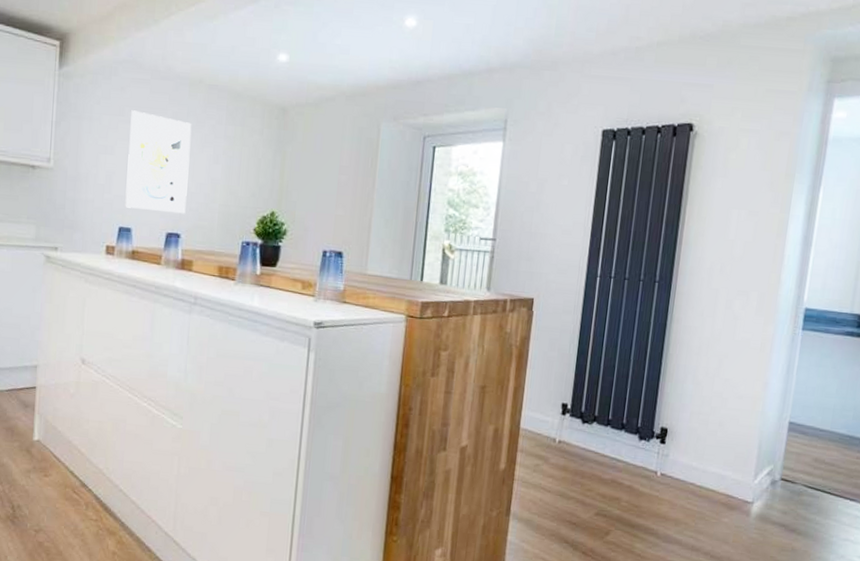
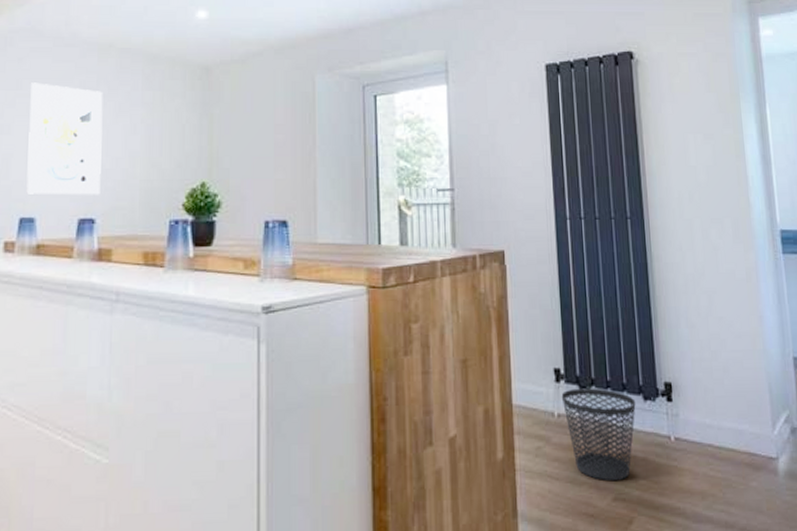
wastebasket: none [564,422,631,501] -> present [561,388,636,481]

